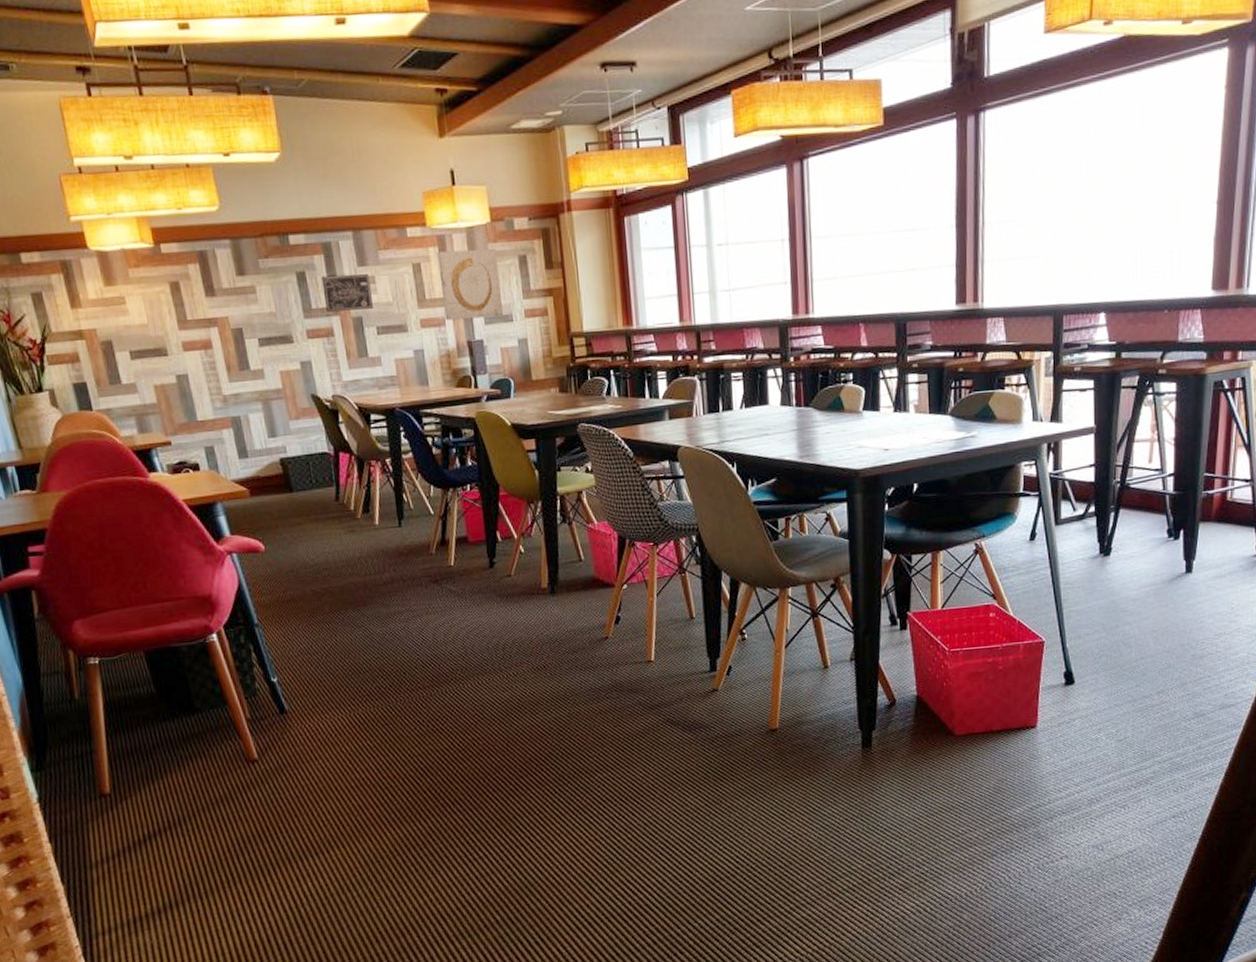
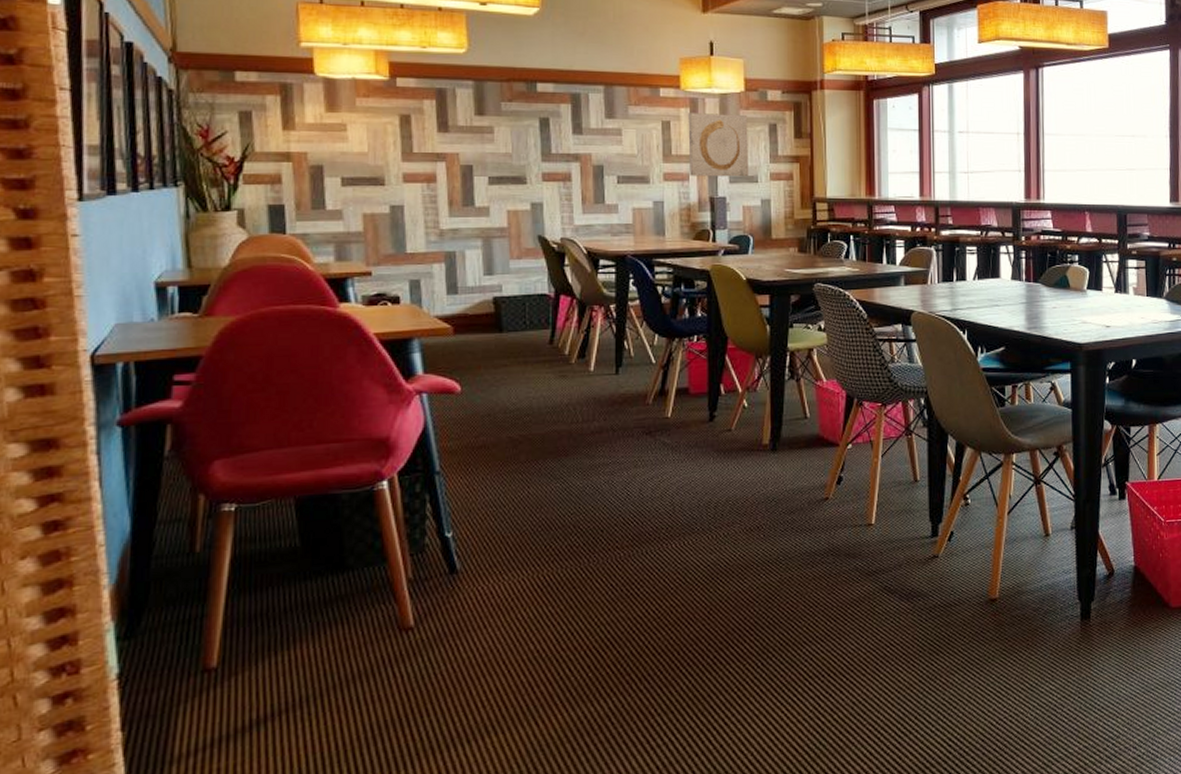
wall art: present [321,273,374,312] -> none [565,124,617,159]

